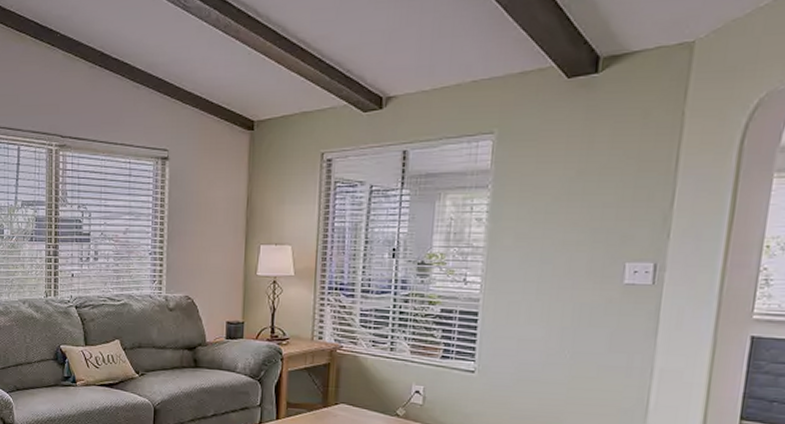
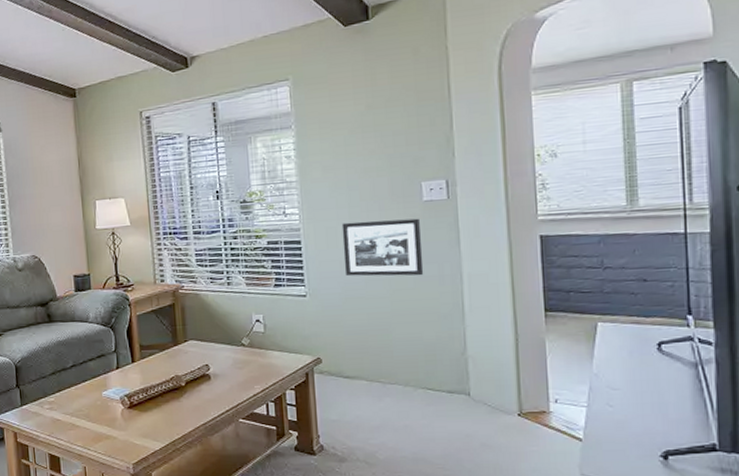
picture frame: none [521,298,616,365] -> present [341,218,424,277]

